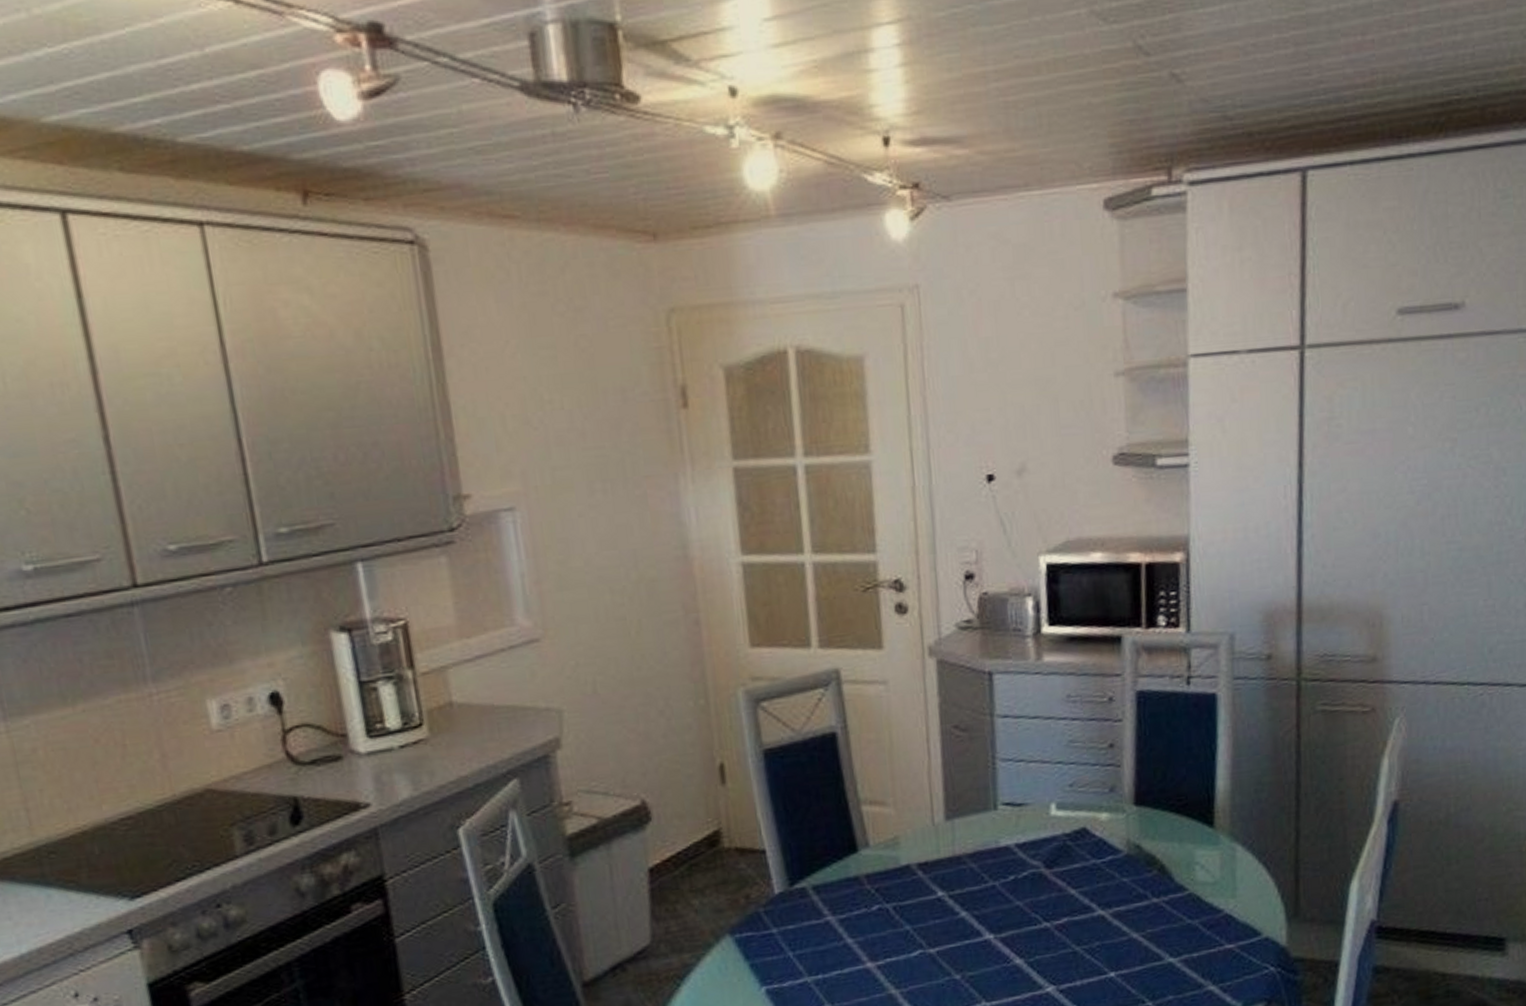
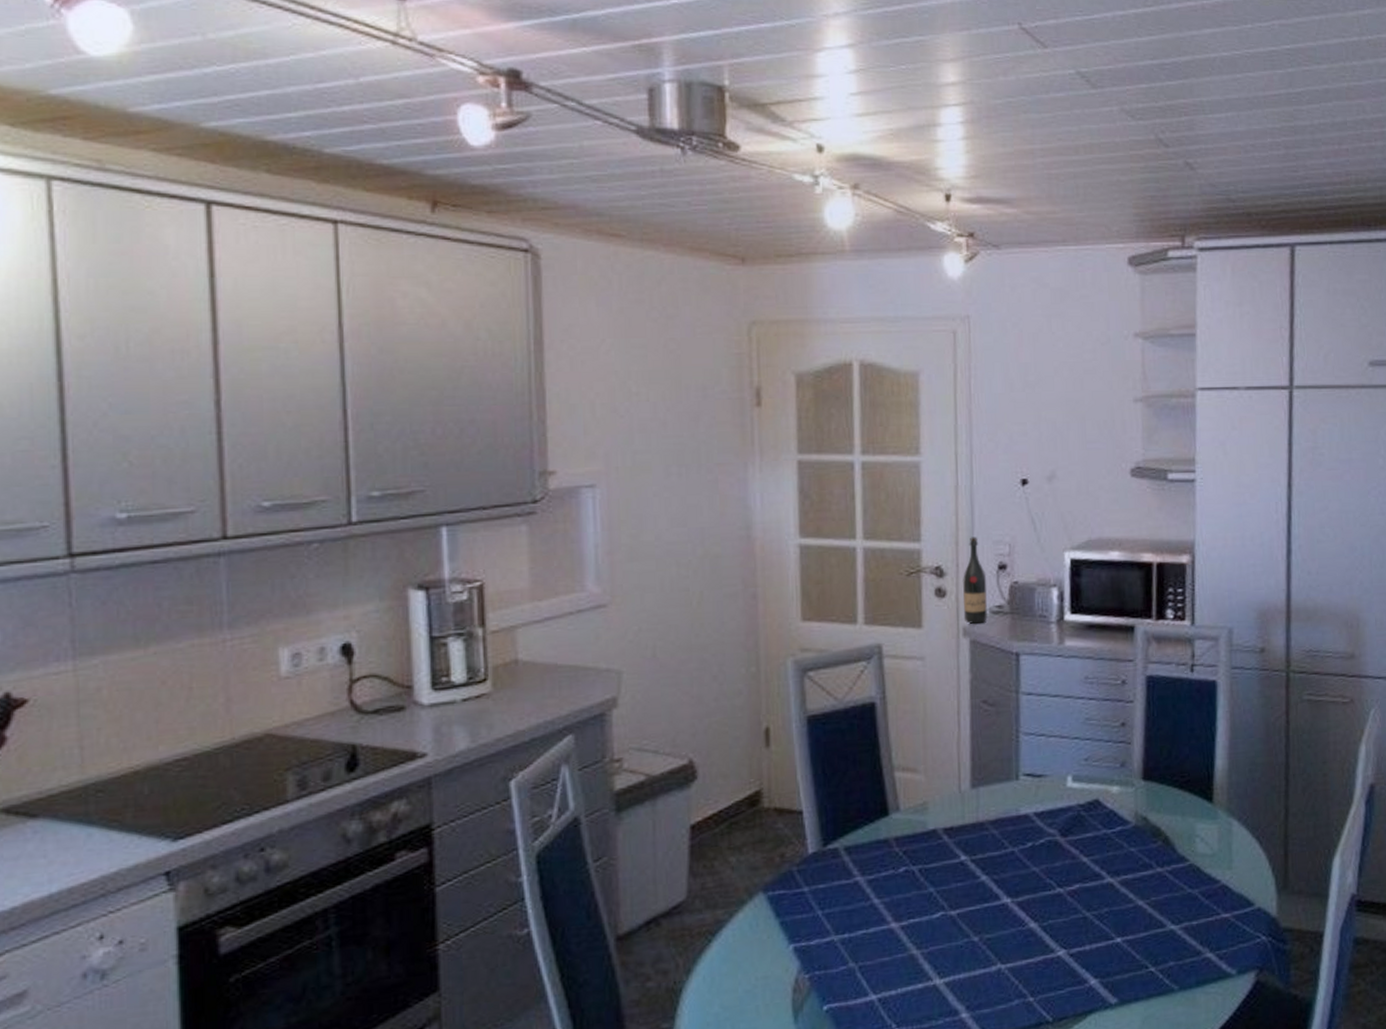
wine bottle: none [925,544,955,642] -> present [963,537,988,624]

